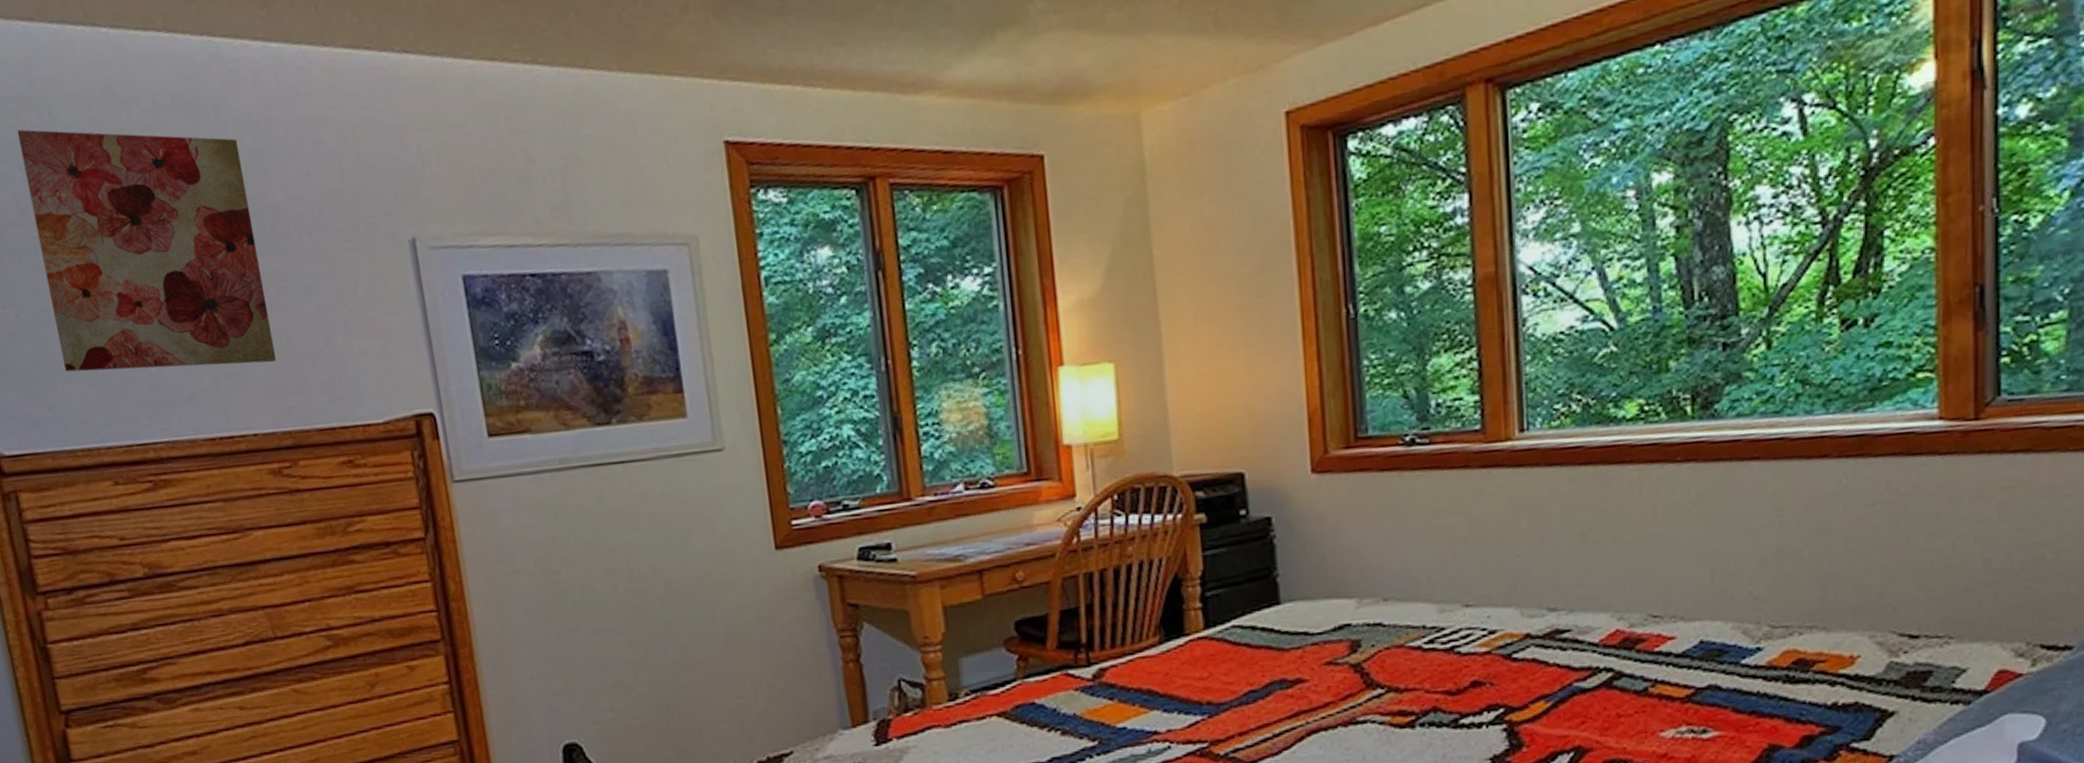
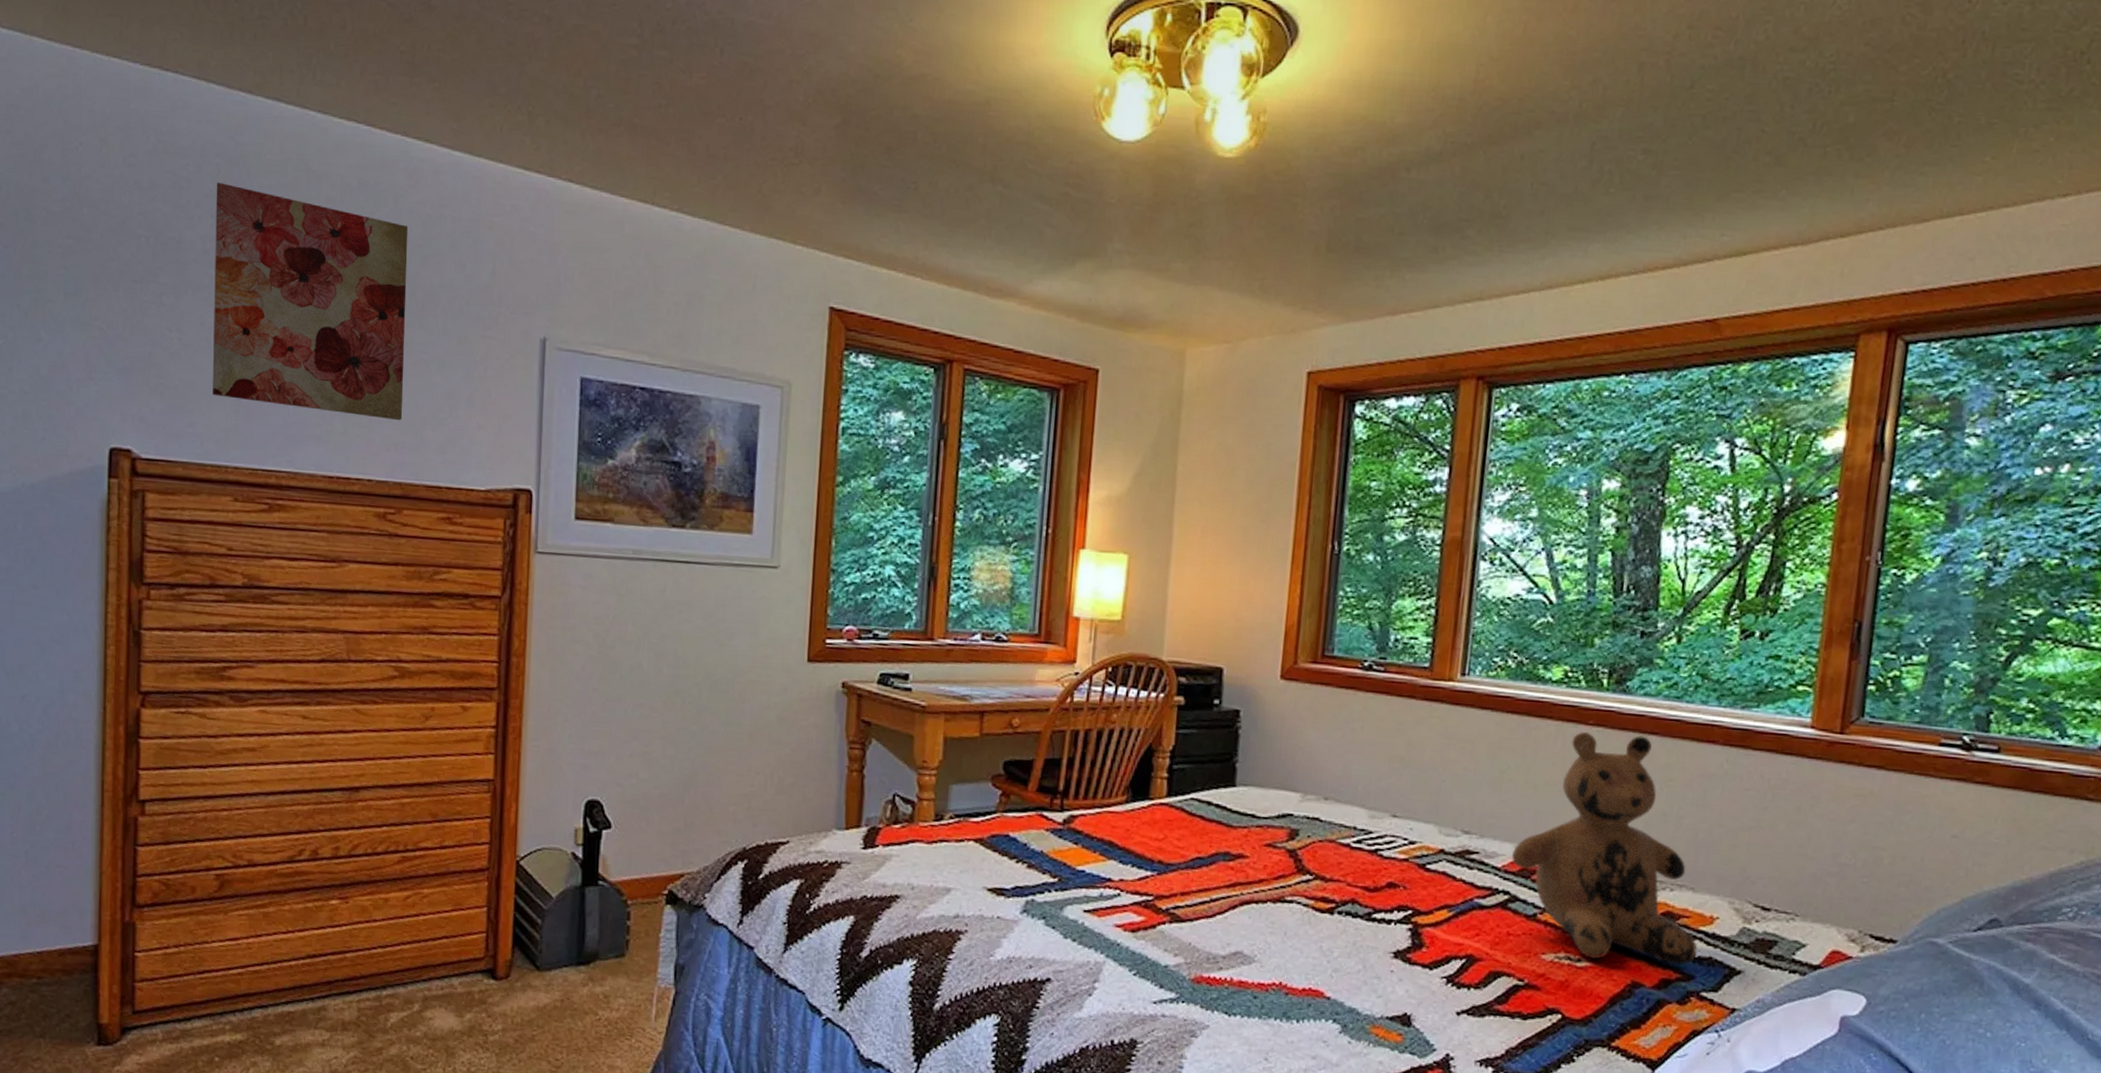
teddy bear: none [1608,464,1840,728] -> present [1511,732,1698,966]

